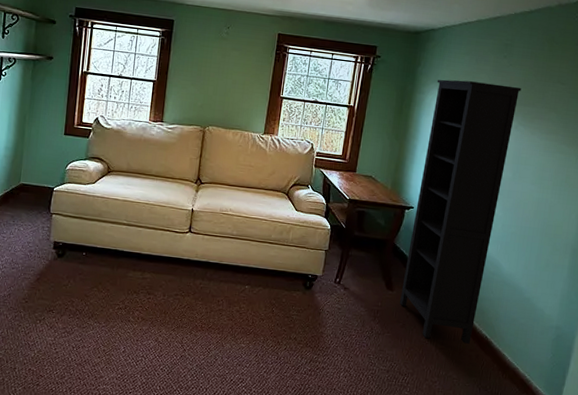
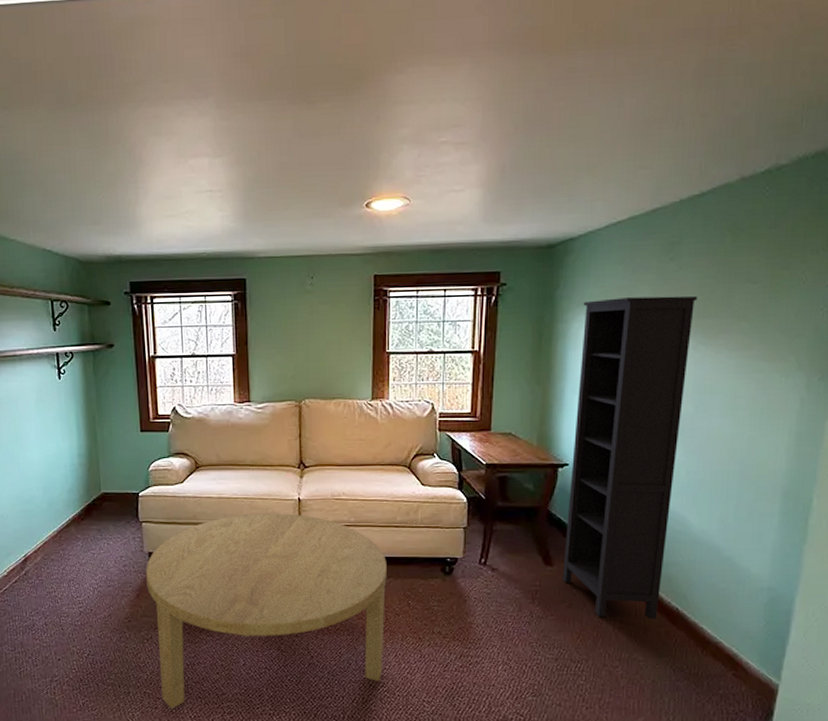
coffee table: none [45,217,259,387] -> present [146,513,387,709]

